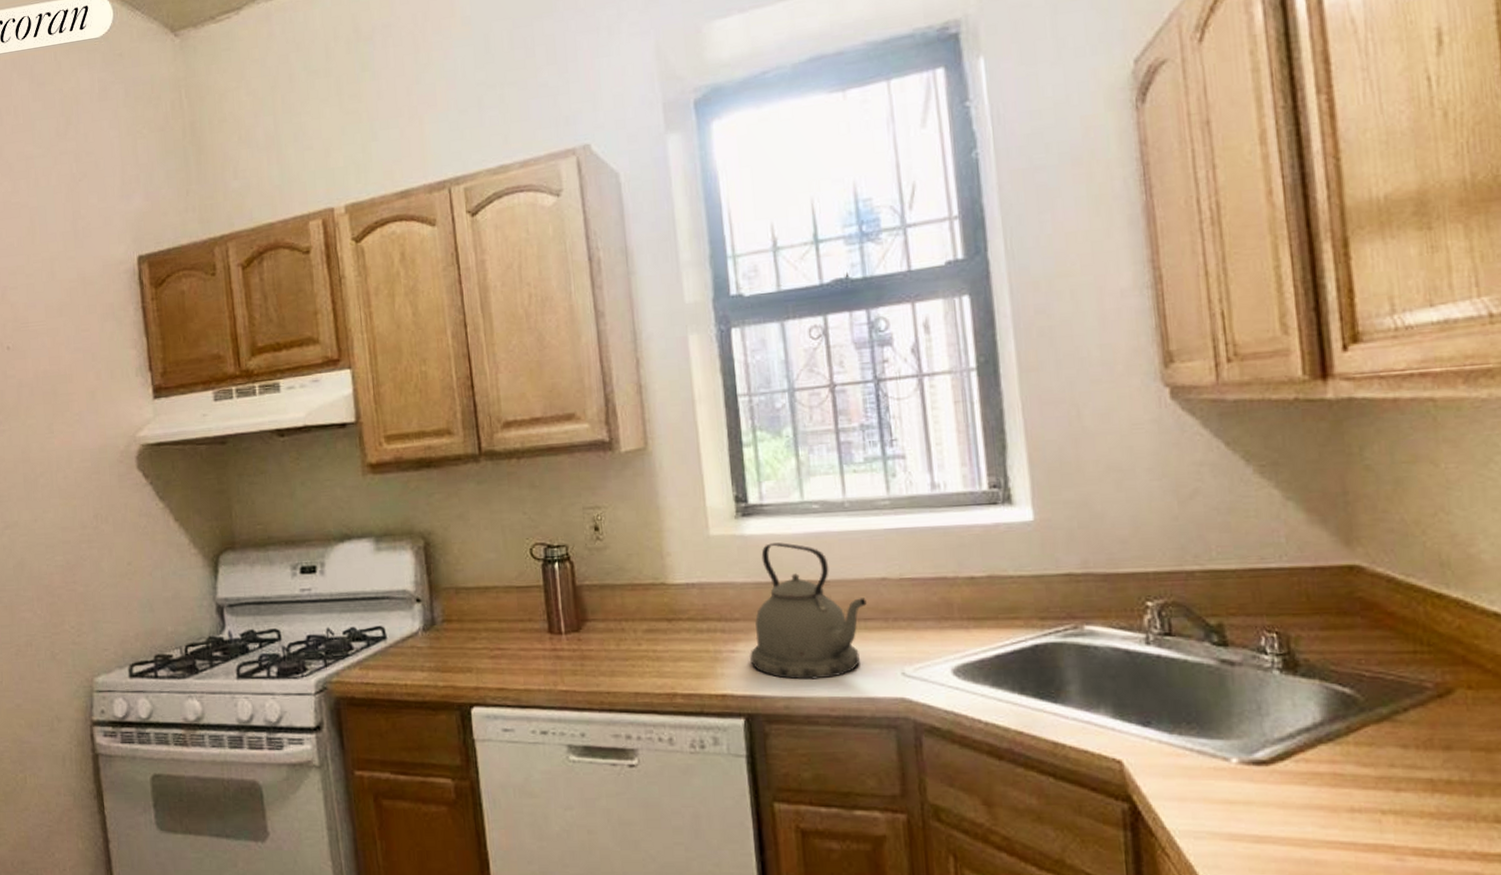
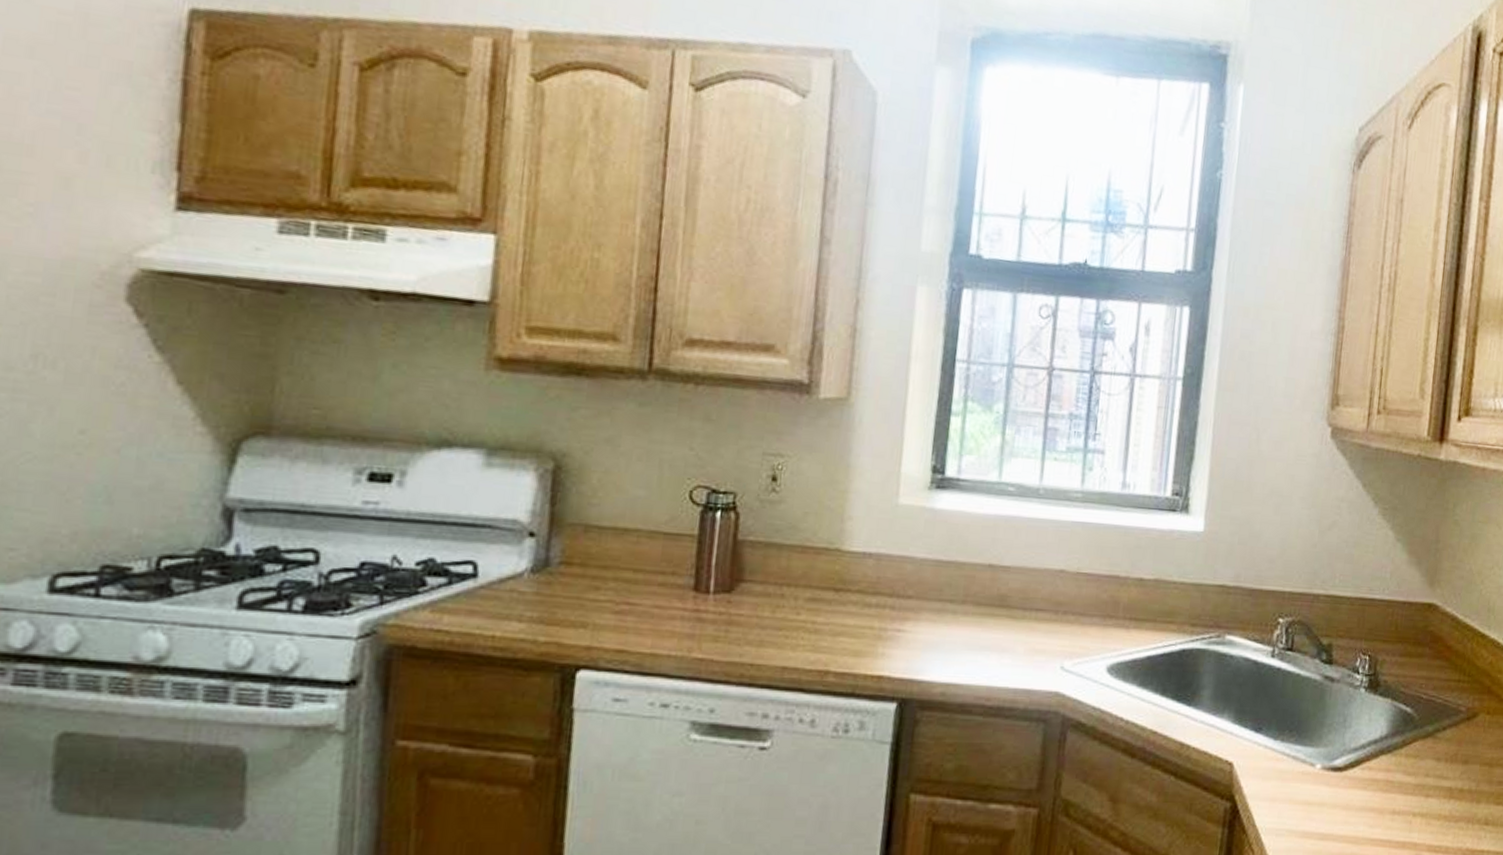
kettle: present [750,543,867,680] -> none [915,520,1042,667]

